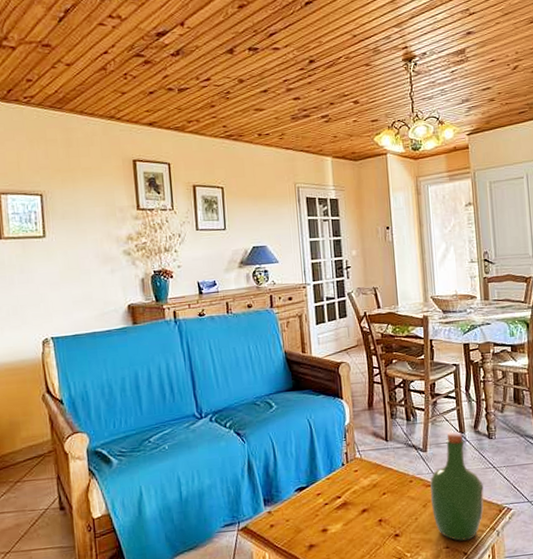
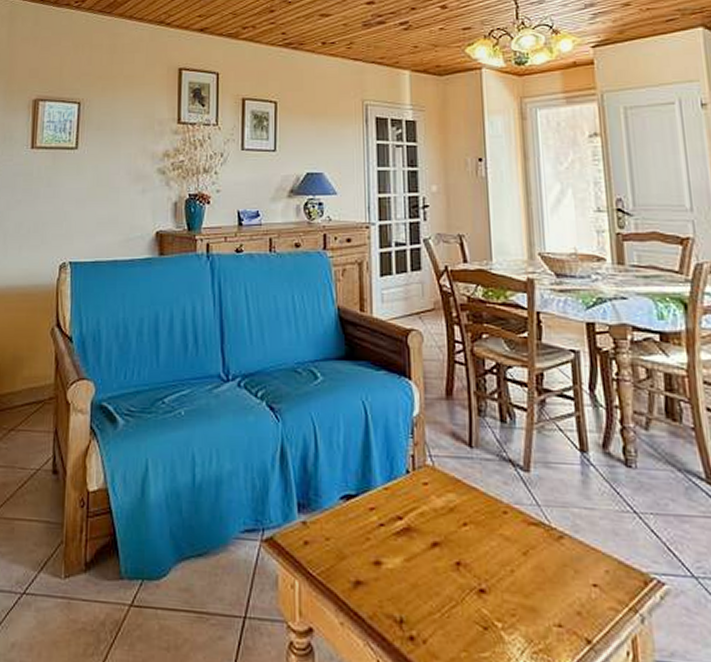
wine bottle: present [430,431,484,541] -> none [534,447,619,621]

